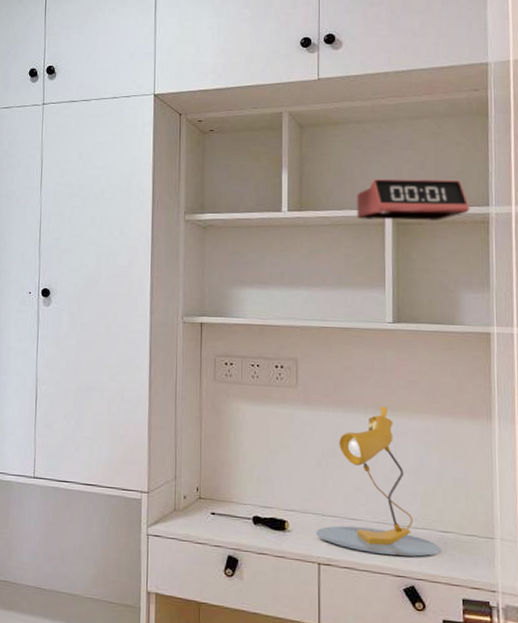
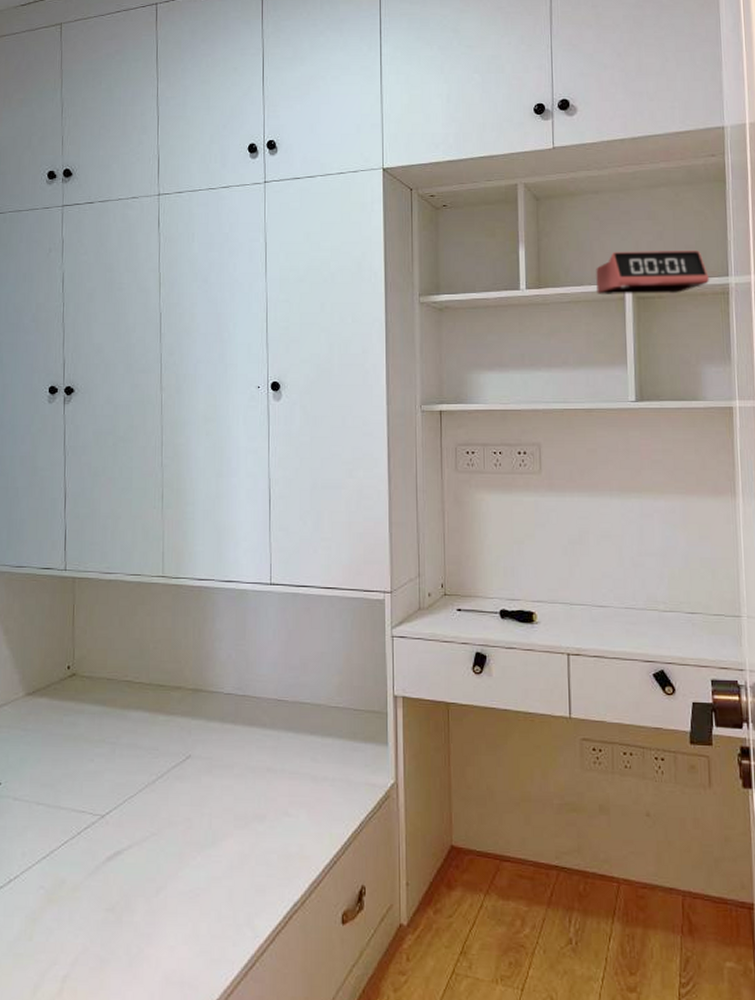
desk lamp: present [315,407,441,557] -> none [563,489,689,640]

